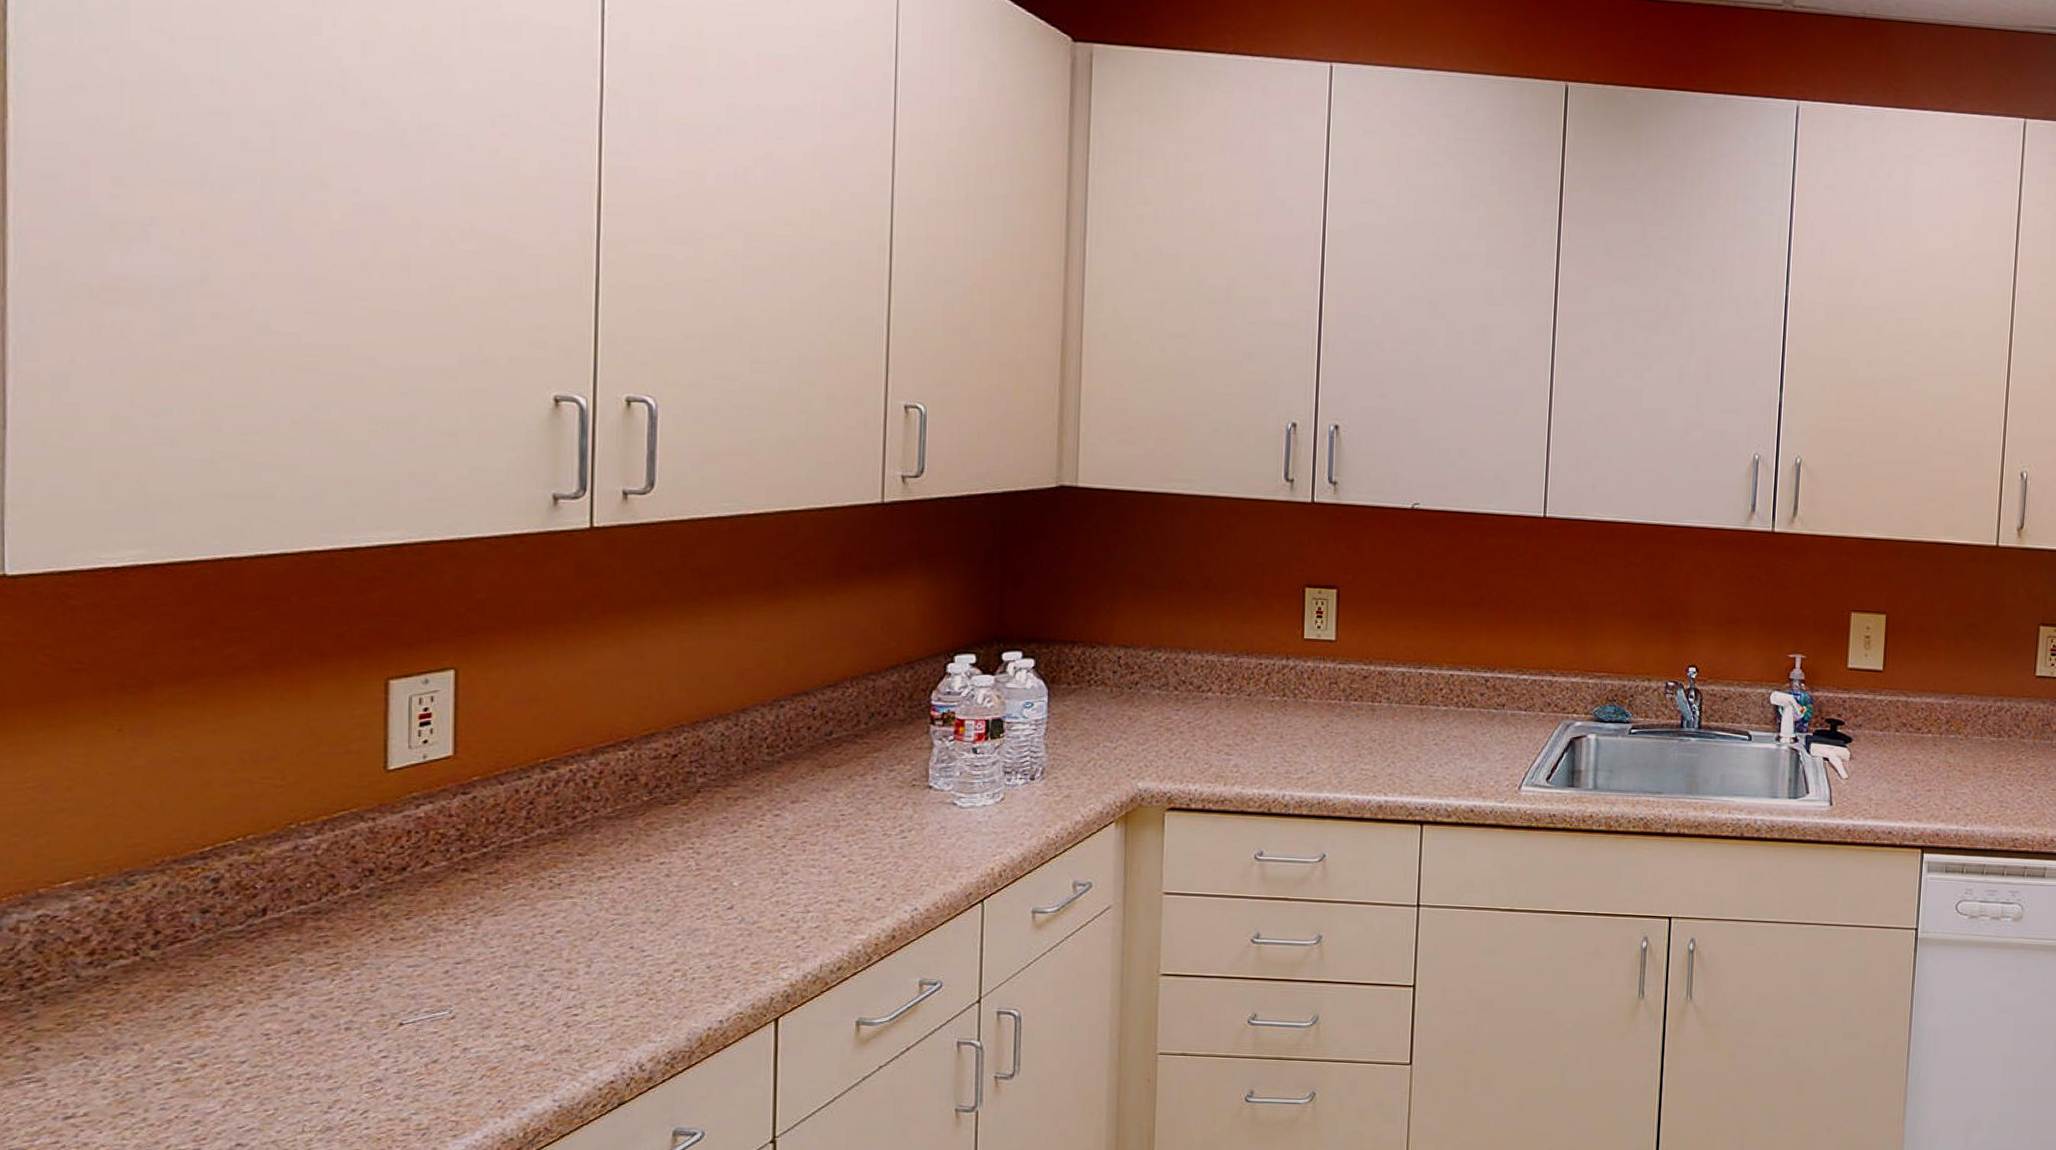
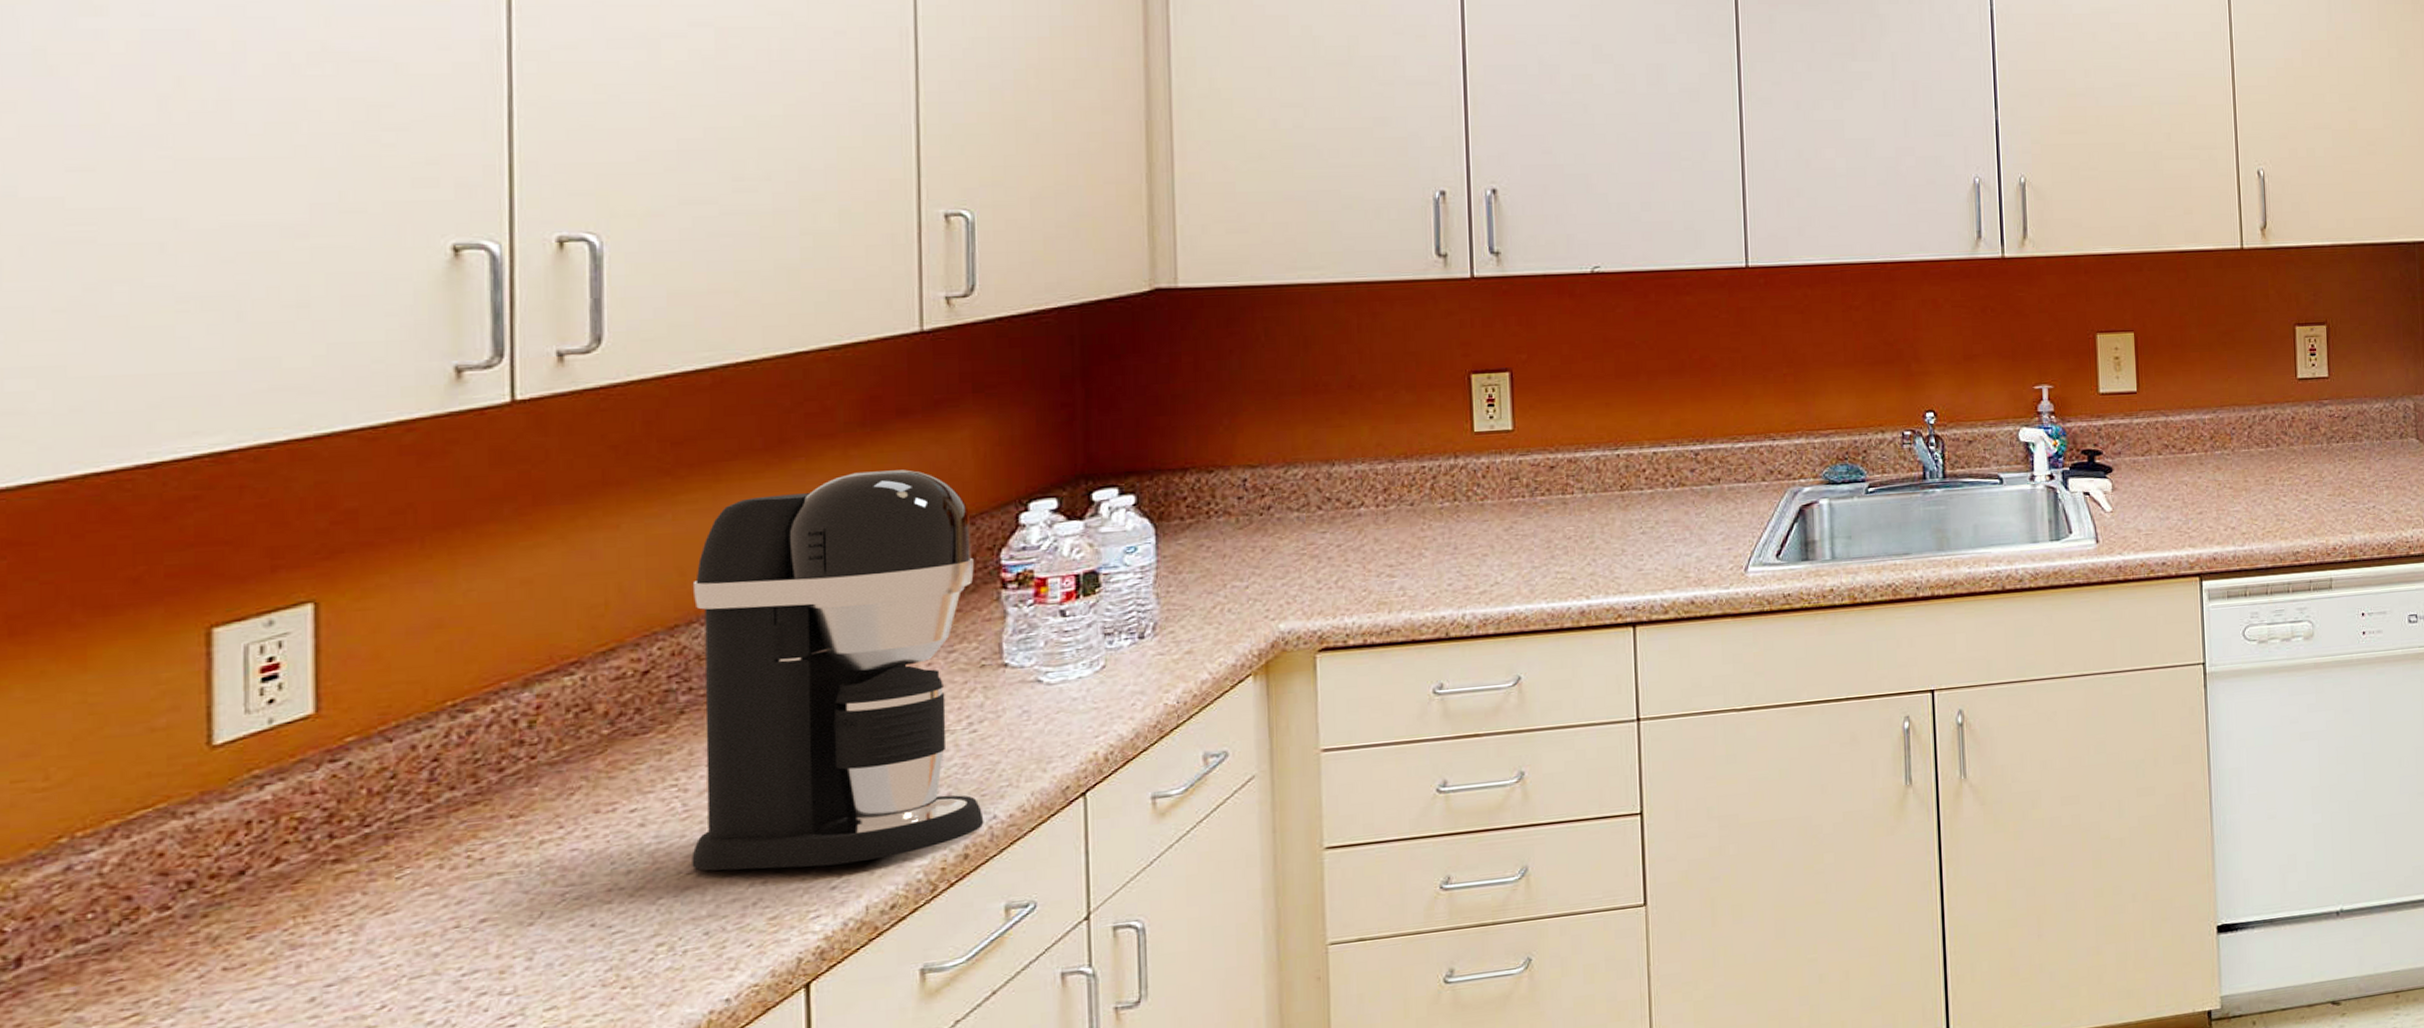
coffee maker: none [701,614,911,929] -> present [692,469,984,871]

